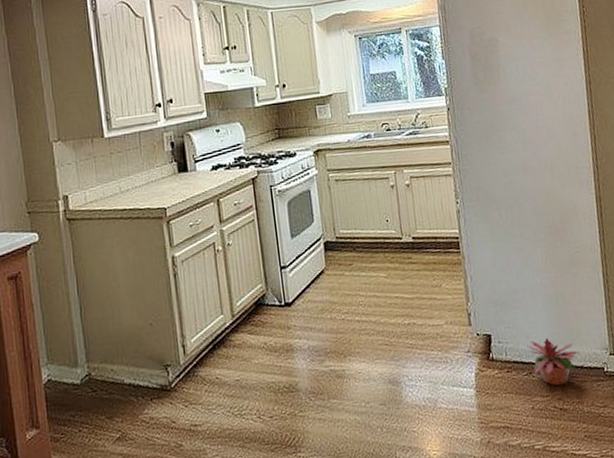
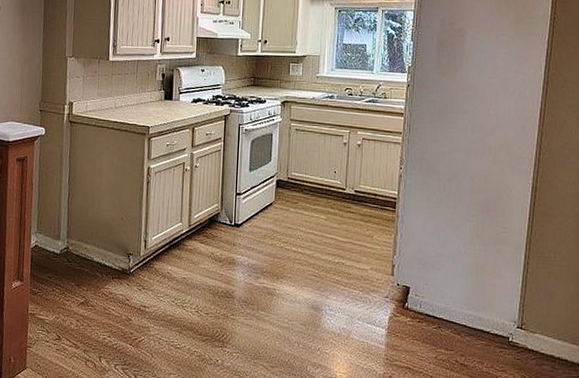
potted plant: present [526,338,580,386] -> none [440,300,489,344]

